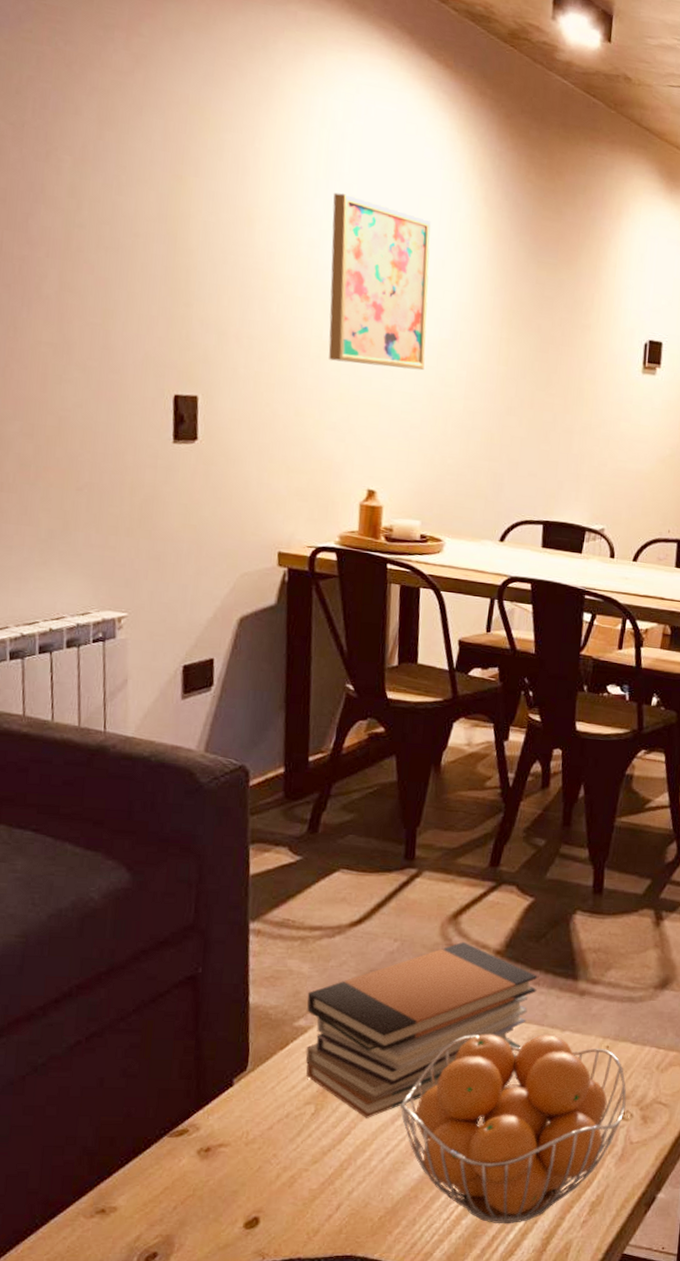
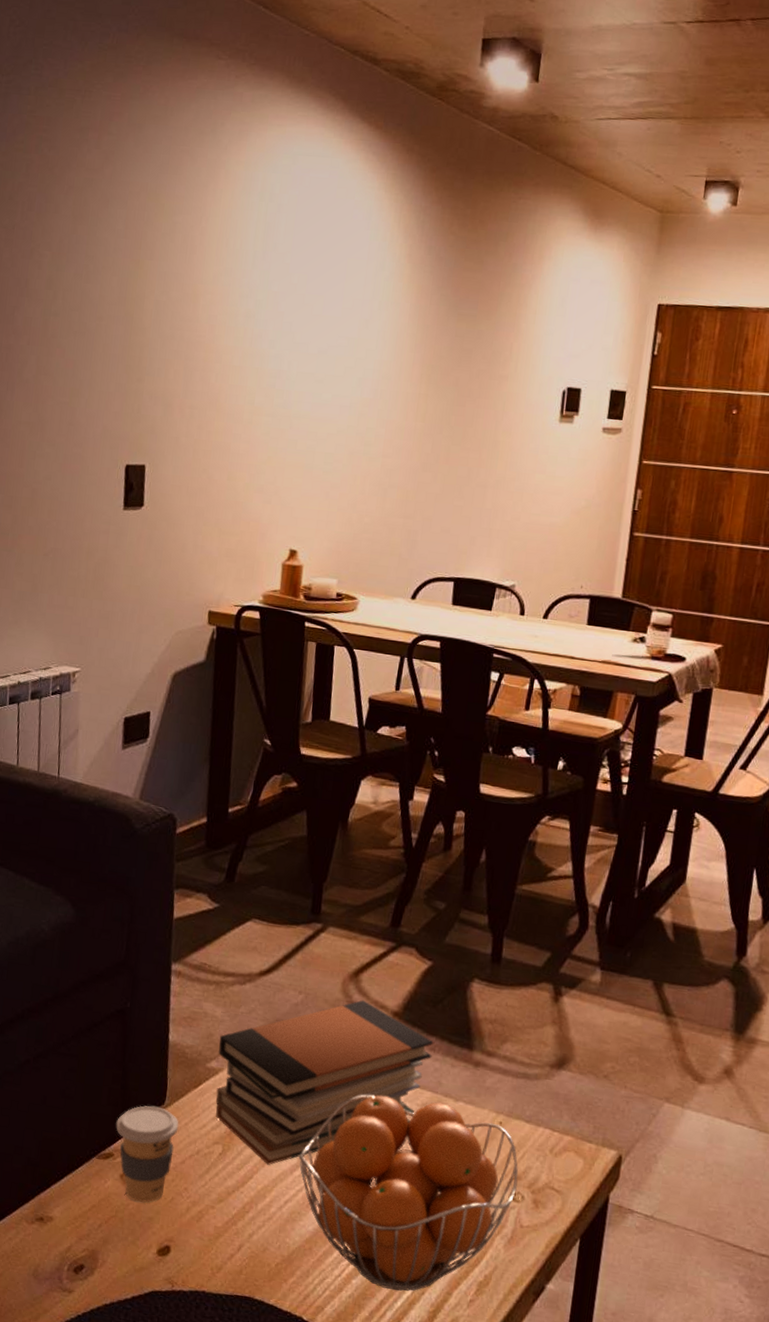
coffee cup: none [190,1073,265,1177] -> present [116,1105,179,1203]
wall art: present [328,192,431,371] -> none [259,263,357,431]

